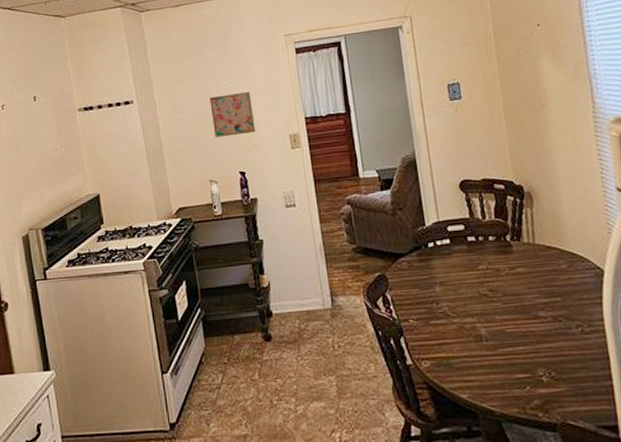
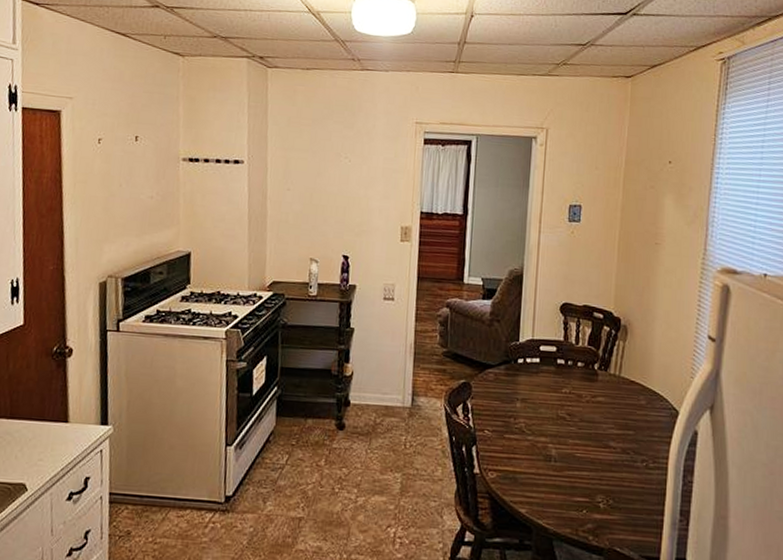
wall art: present [209,91,256,138] -> none [323,172,370,218]

